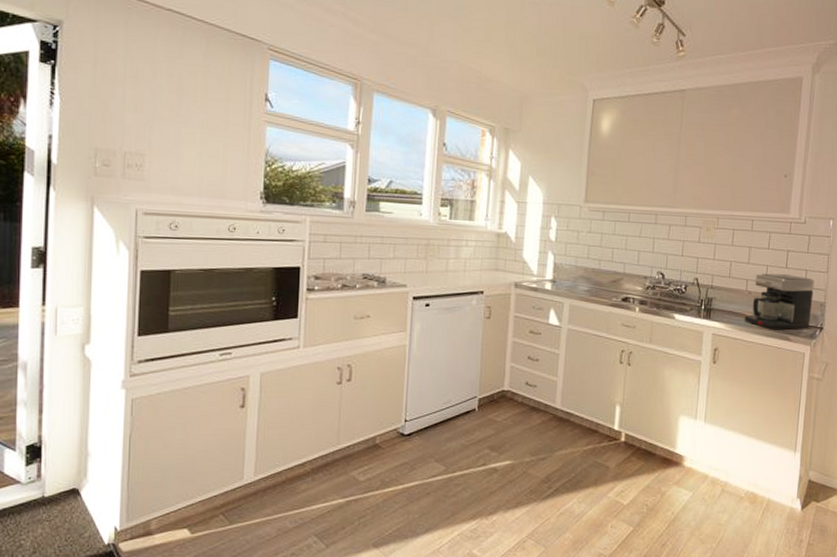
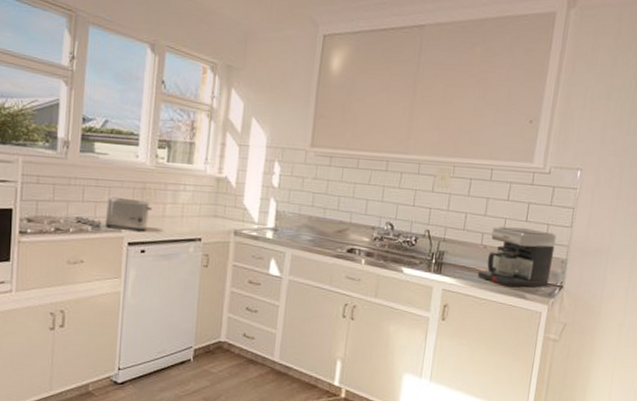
toaster: none [390,253,436,287] -> present [104,197,152,232]

